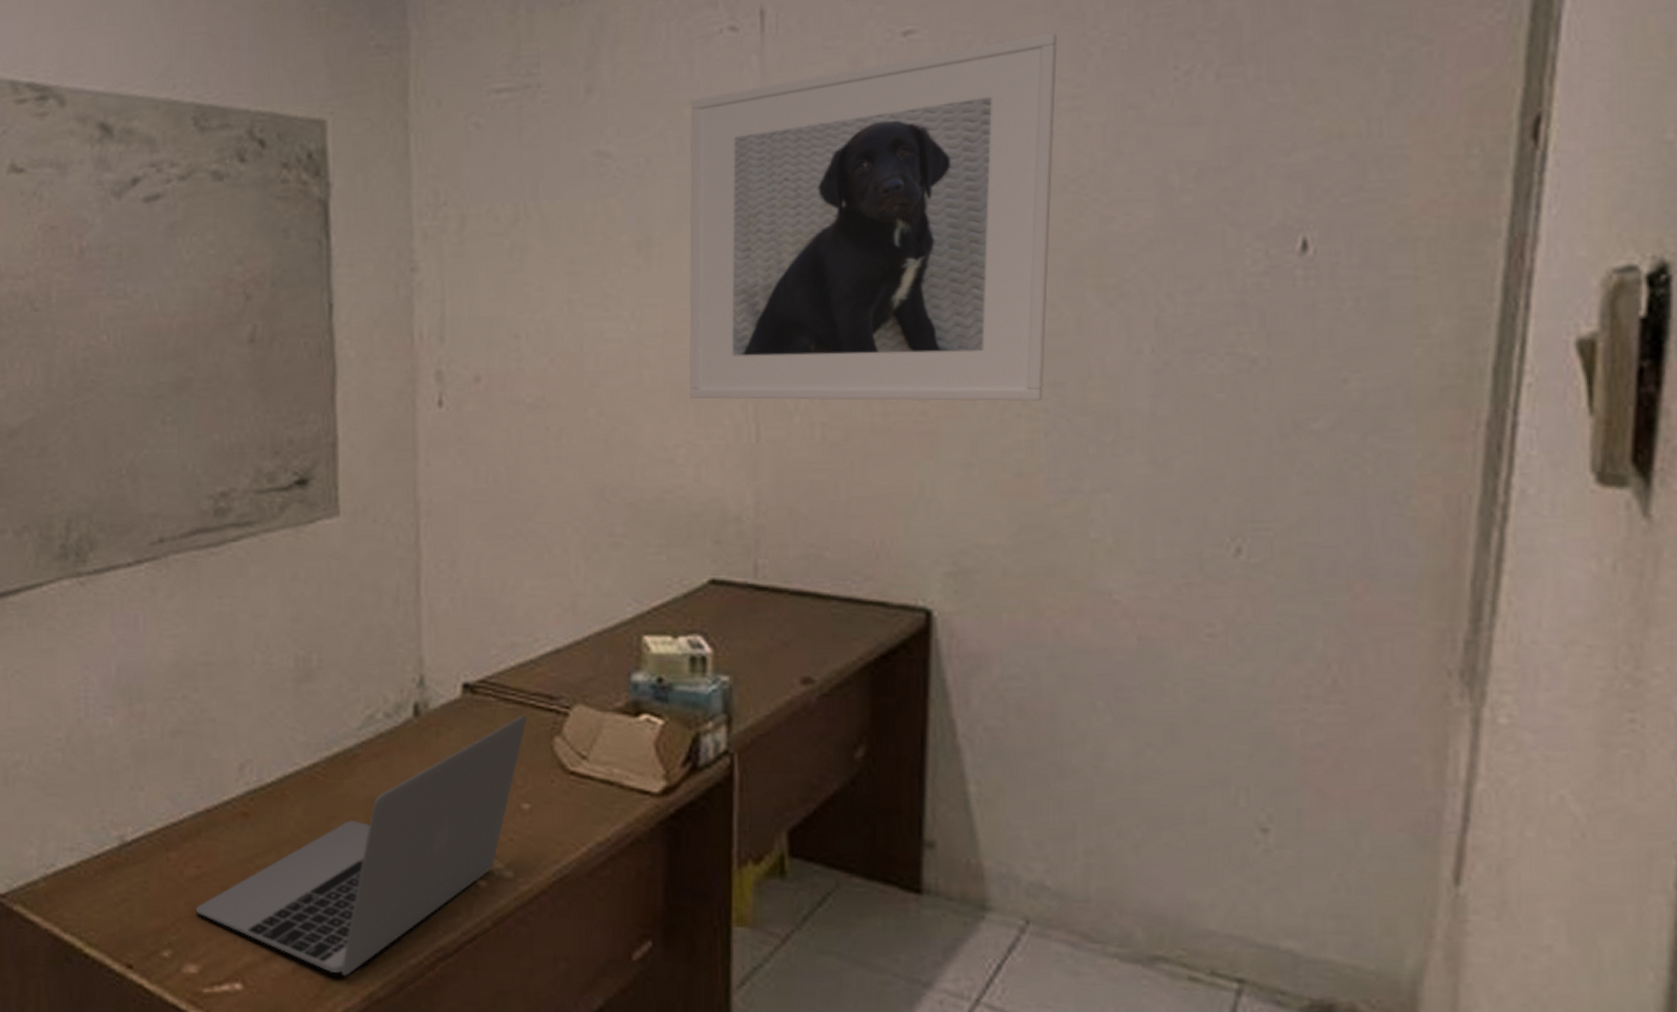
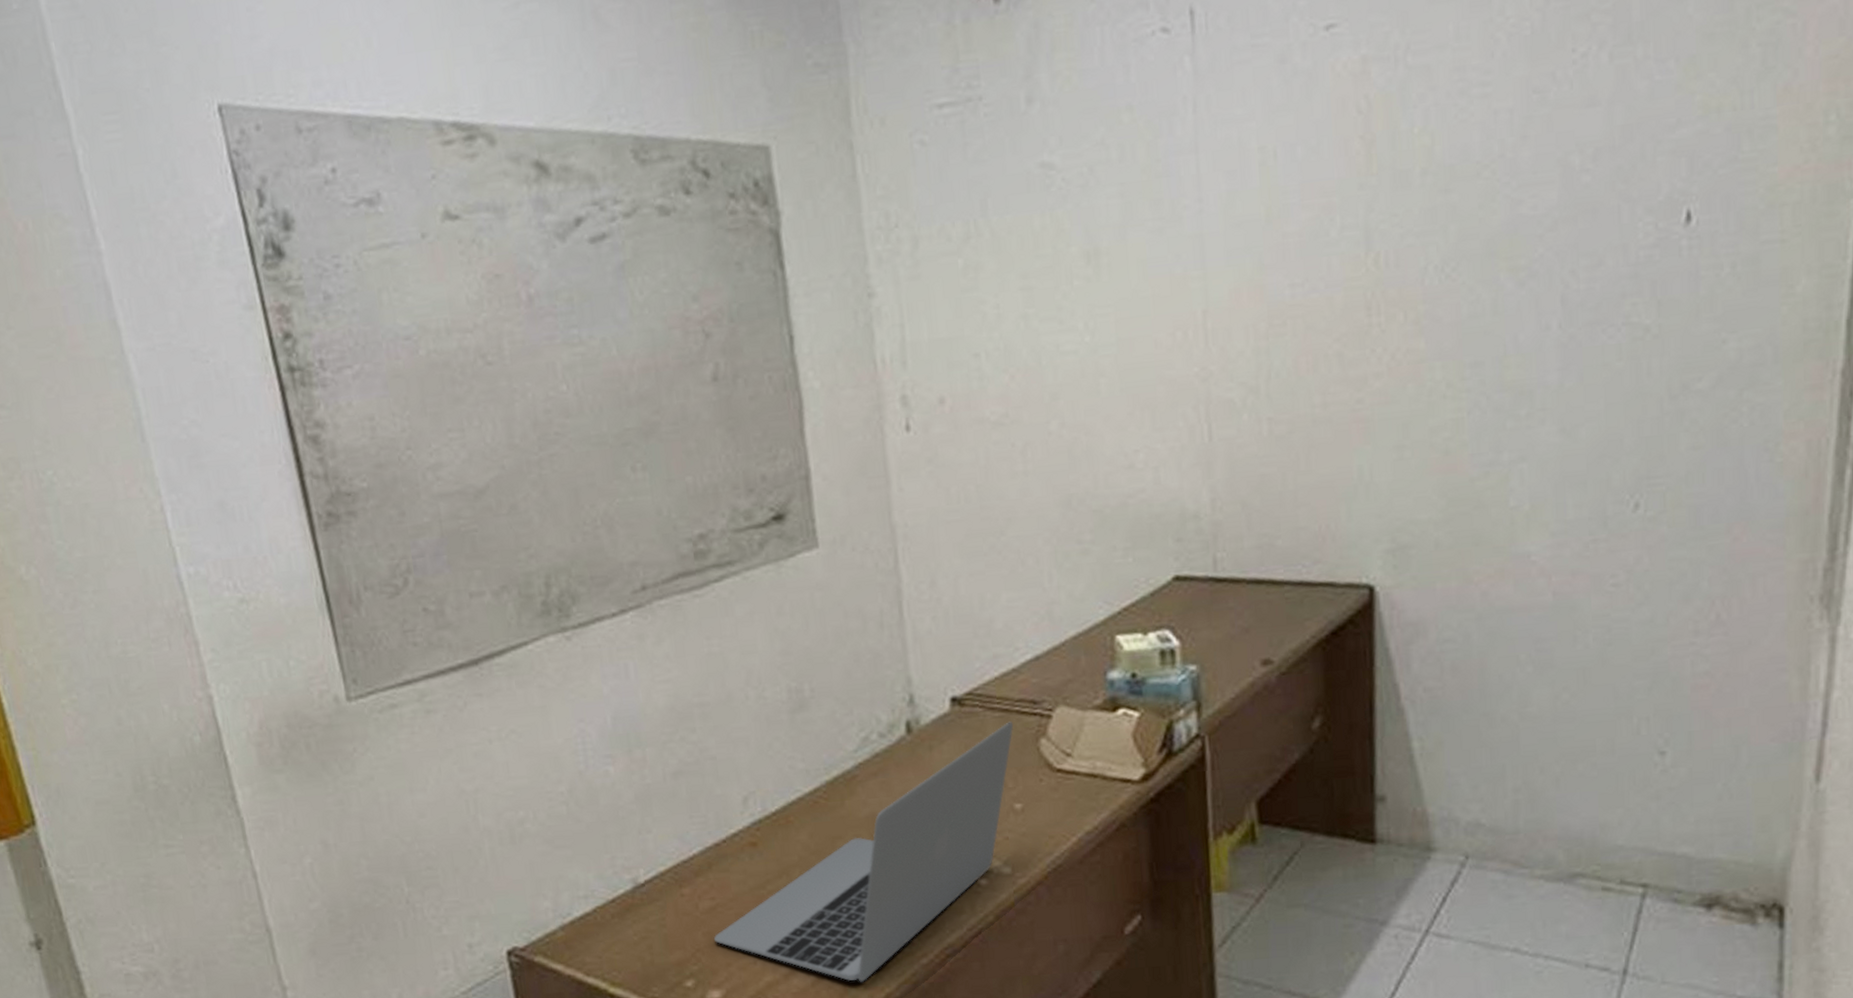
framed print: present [689,32,1058,401] -> none [1129,20,1468,404]

